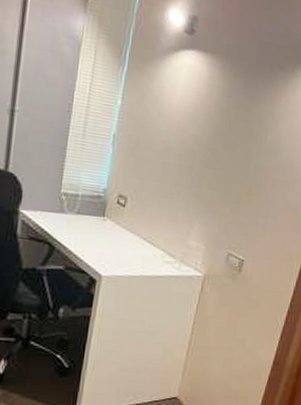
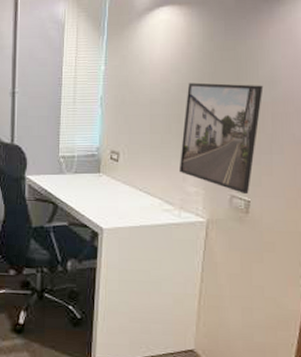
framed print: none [183,136,269,253] -> present [178,82,264,193]

